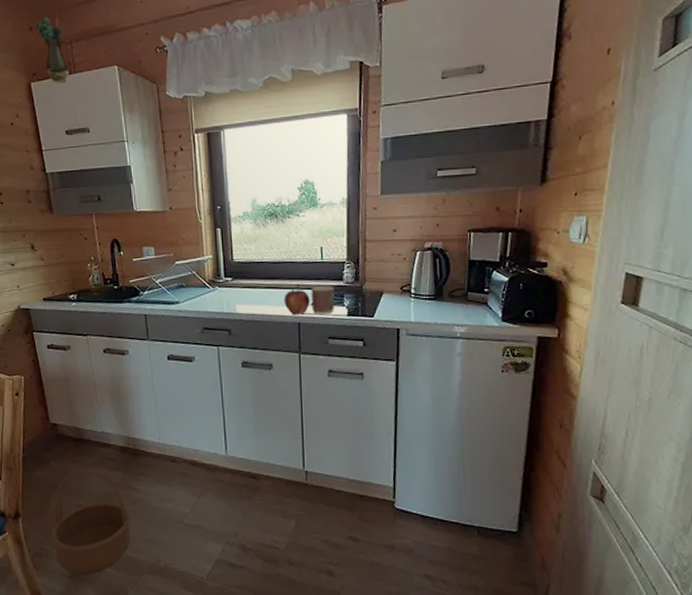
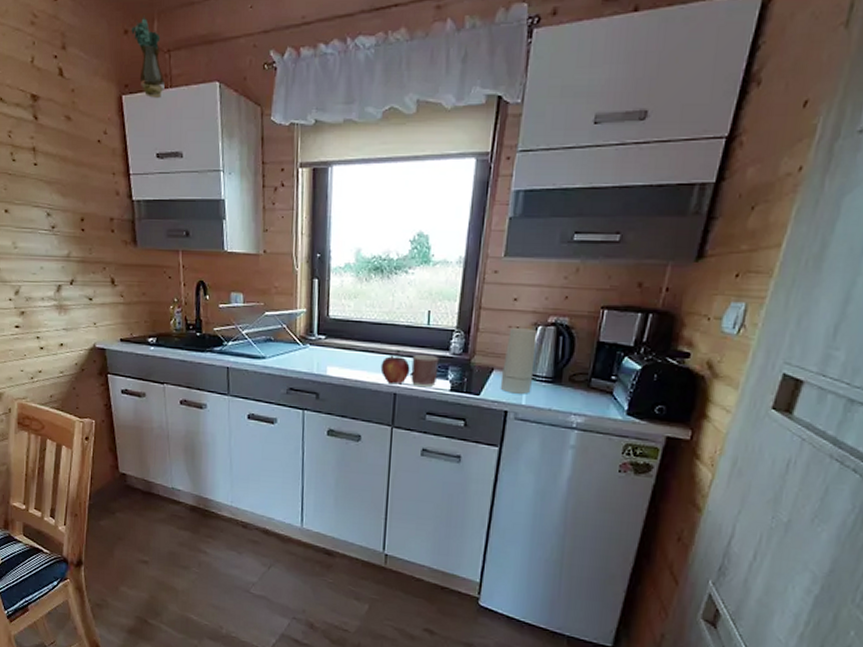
basket: present [51,469,130,576] -> none [113,524,195,632]
canister: none [390,254,418,314] -> present [500,328,537,395]

